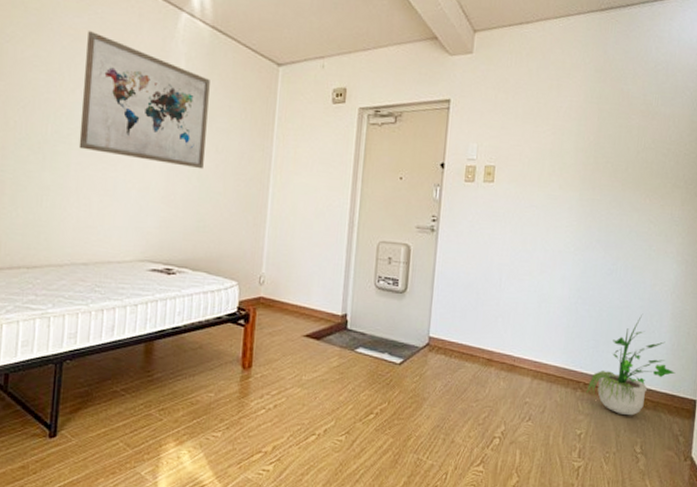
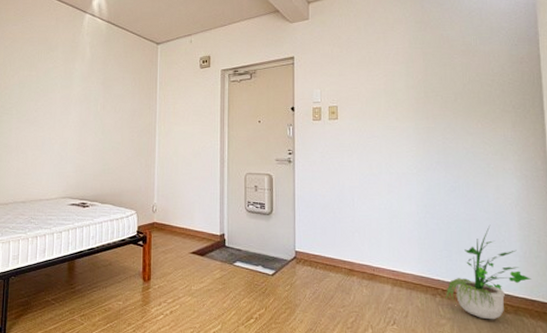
wall art: present [78,31,210,170] -> none [17,34,108,126]

